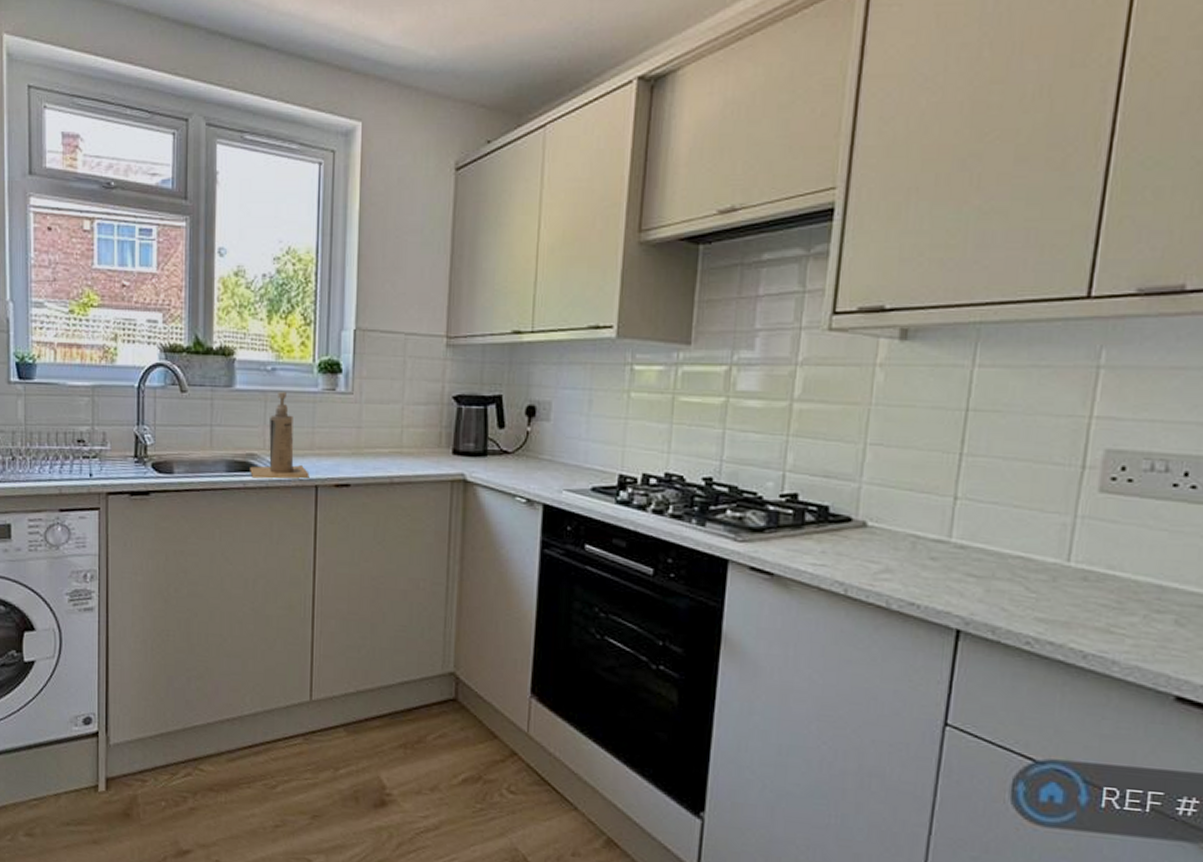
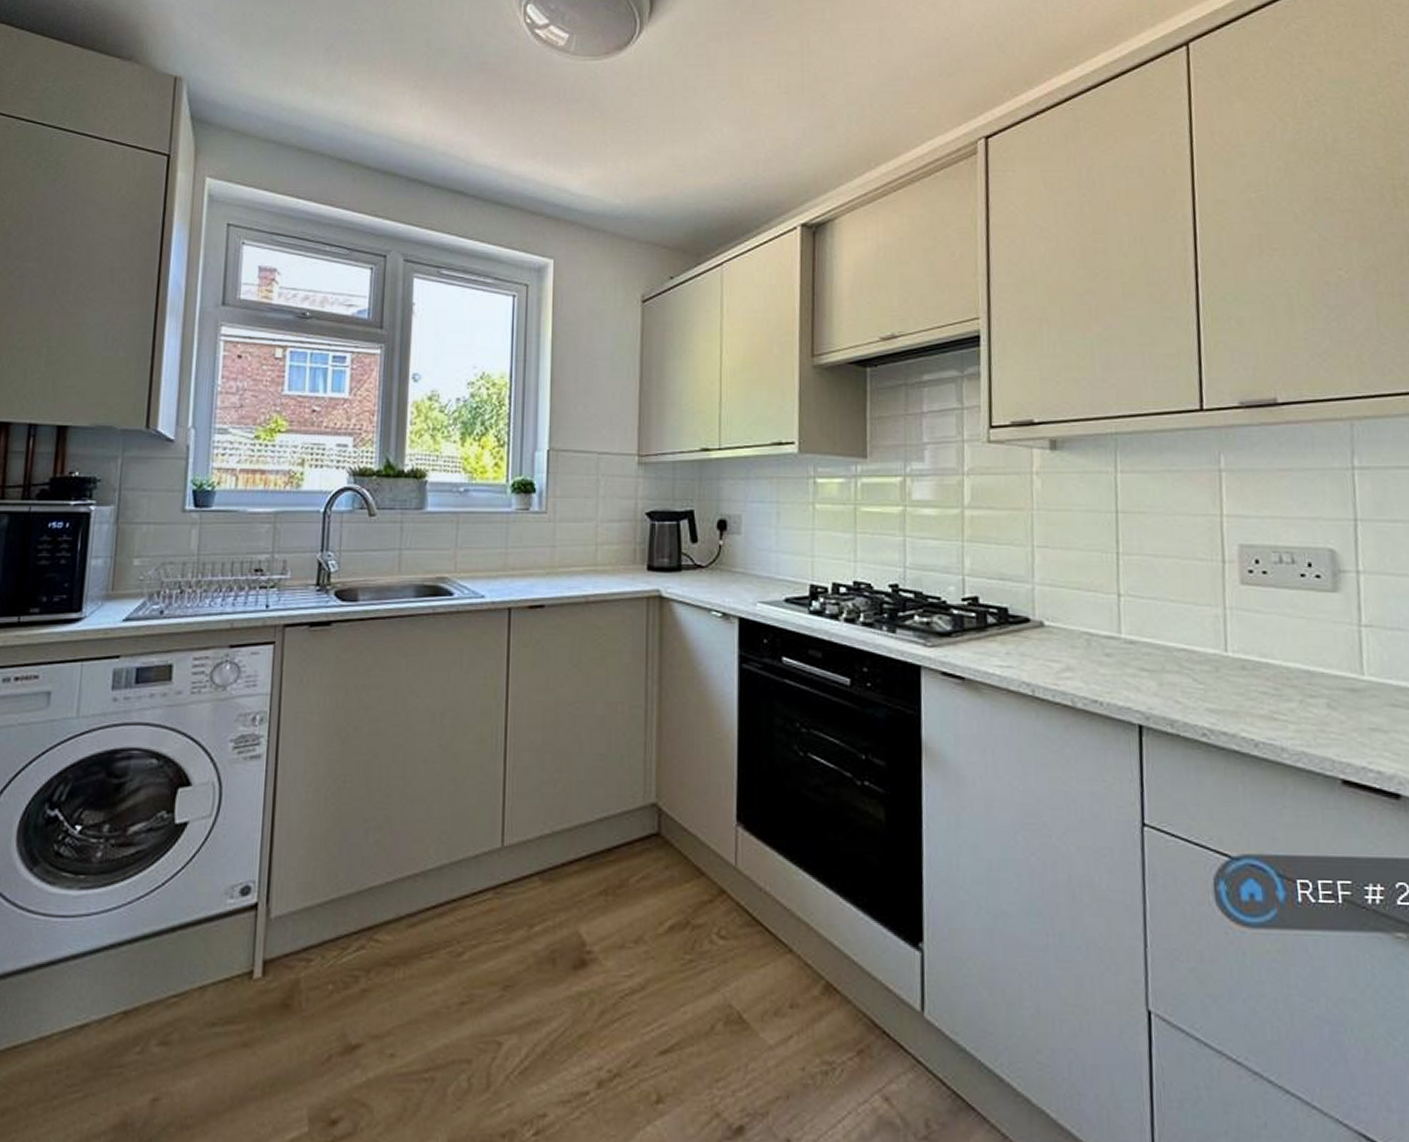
soap dispenser: present [250,392,310,479] -> none [440,513,502,603]

